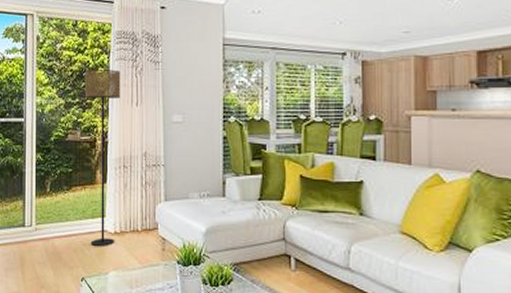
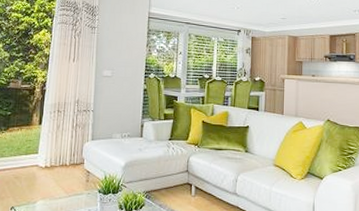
floor lamp: present [84,68,121,246] -> none [22,29,62,179]

